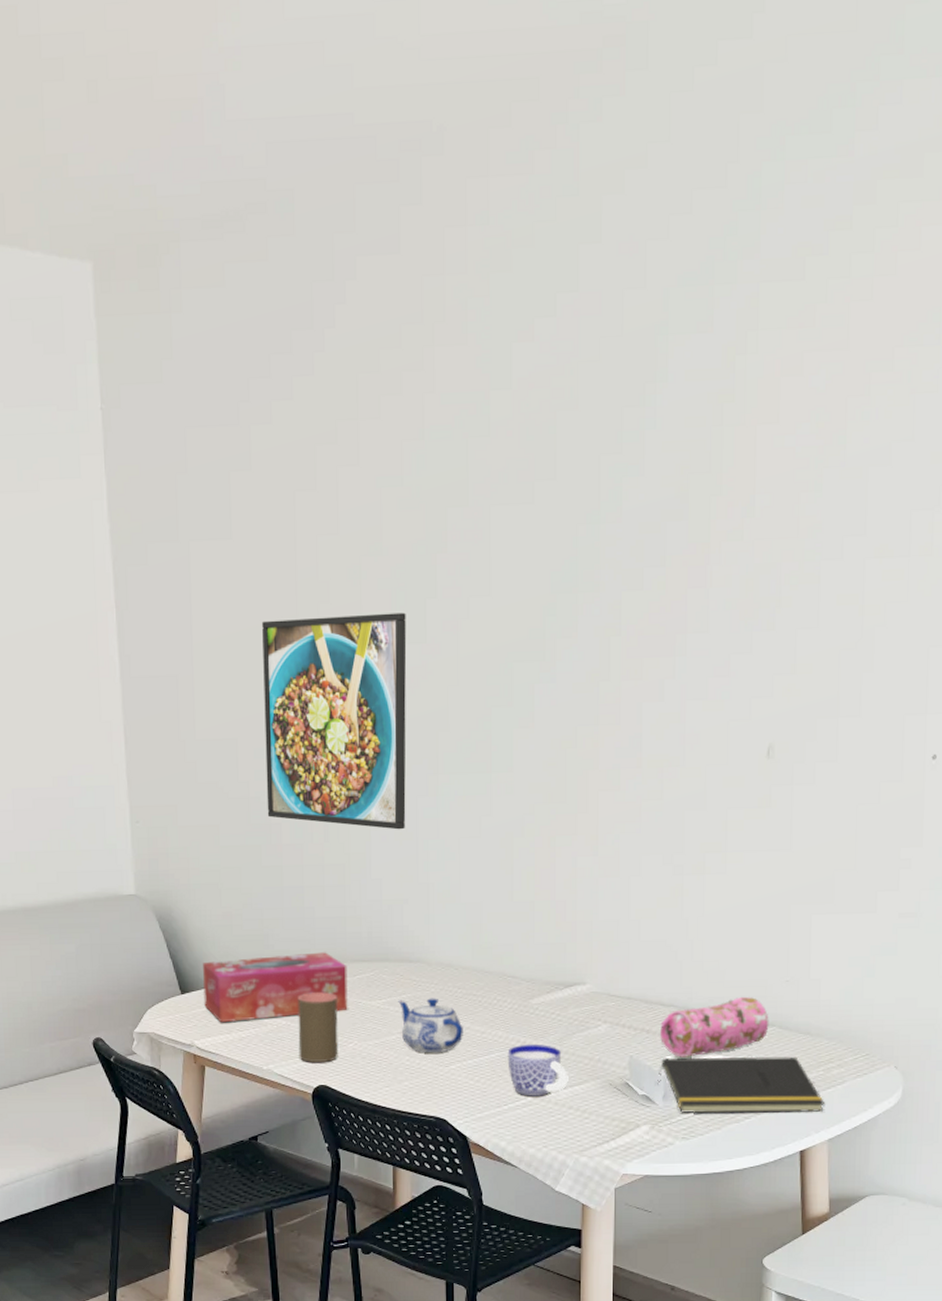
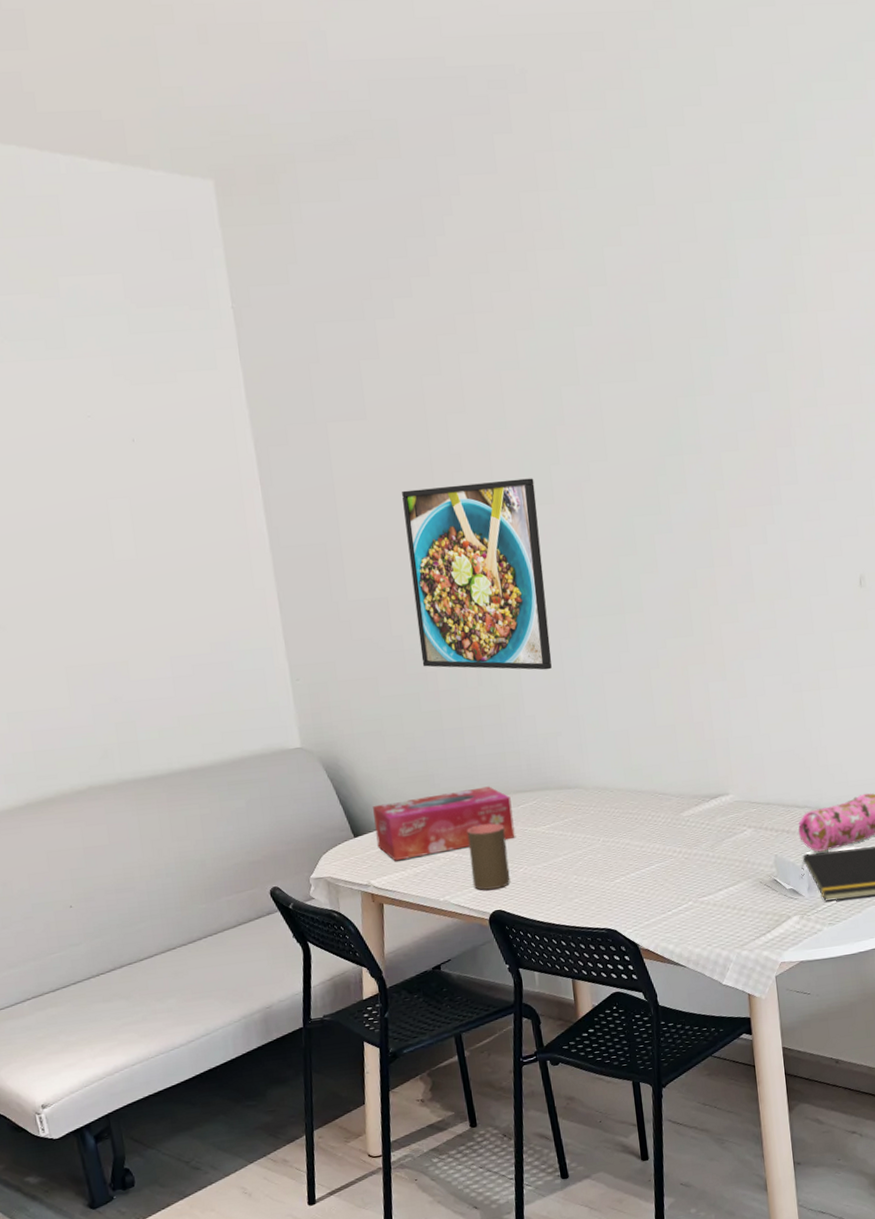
teapot: present [398,998,463,1053] -> none [561,819,624,871]
cup: present [507,1044,568,1097] -> none [666,852,724,901]

